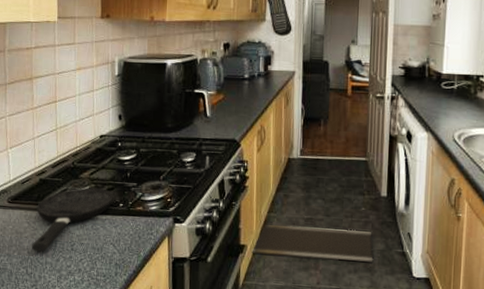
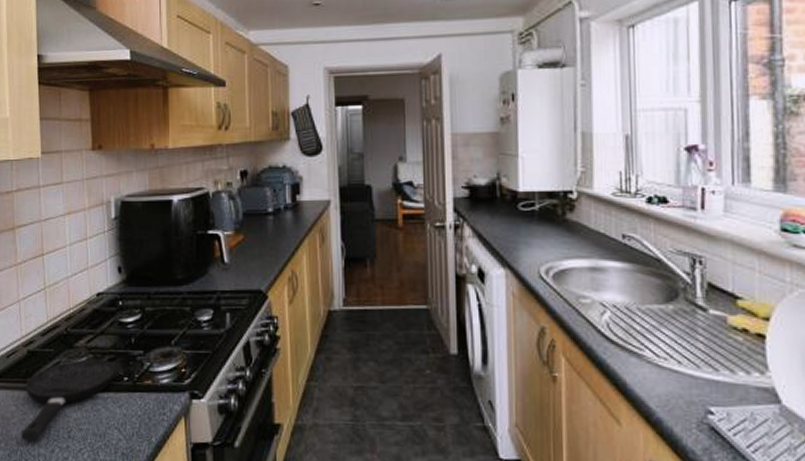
door mat: present [251,225,374,263] -> none [289,397,446,443]

